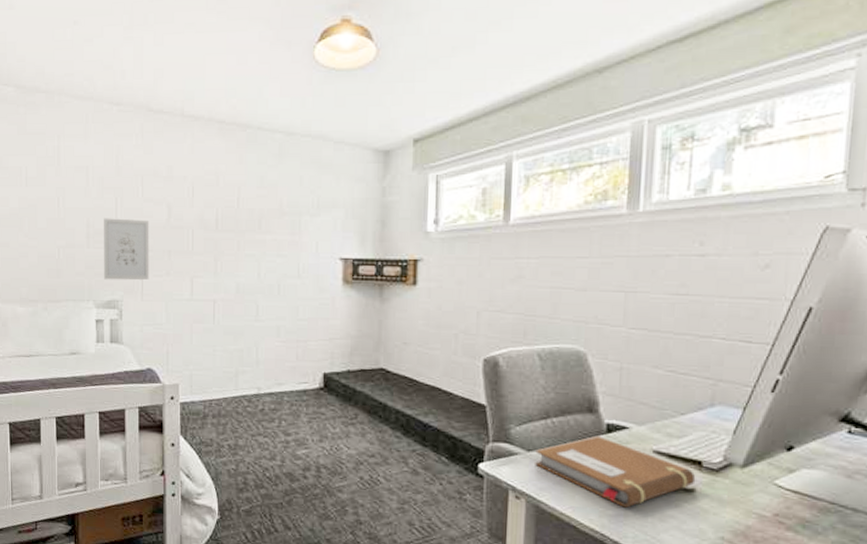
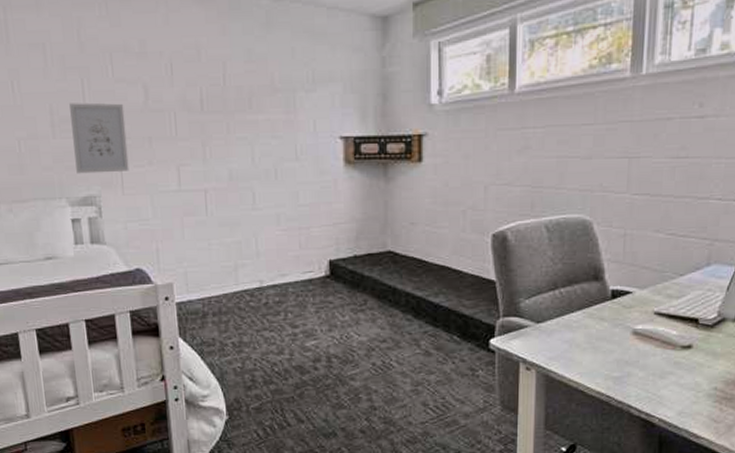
notebook: present [535,435,696,508] -> none [544,302,693,369]

